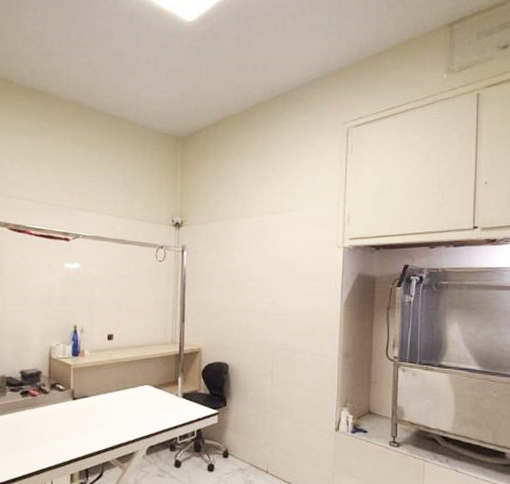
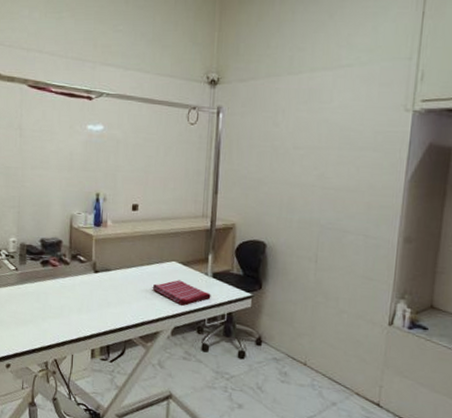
dish towel: none [127,402,182,426] -> present [152,280,211,306]

